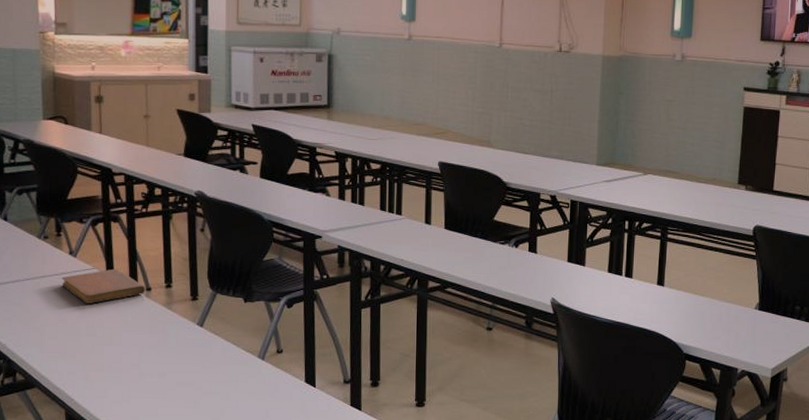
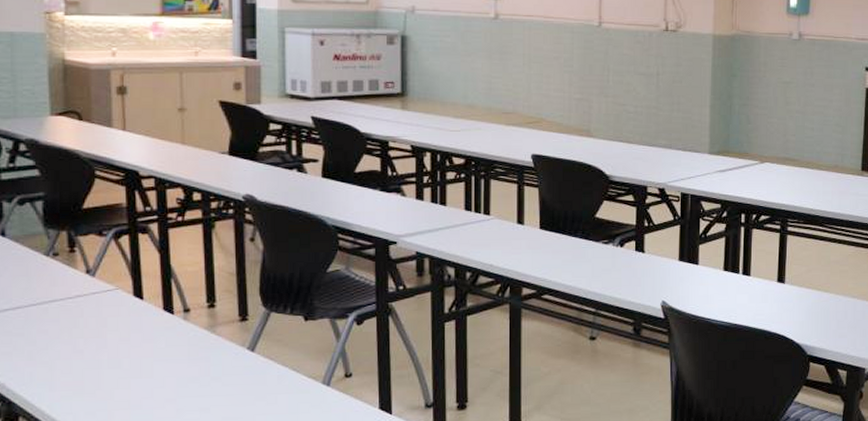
notebook: present [62,268,146,305] -> none [76,288,183,332]

